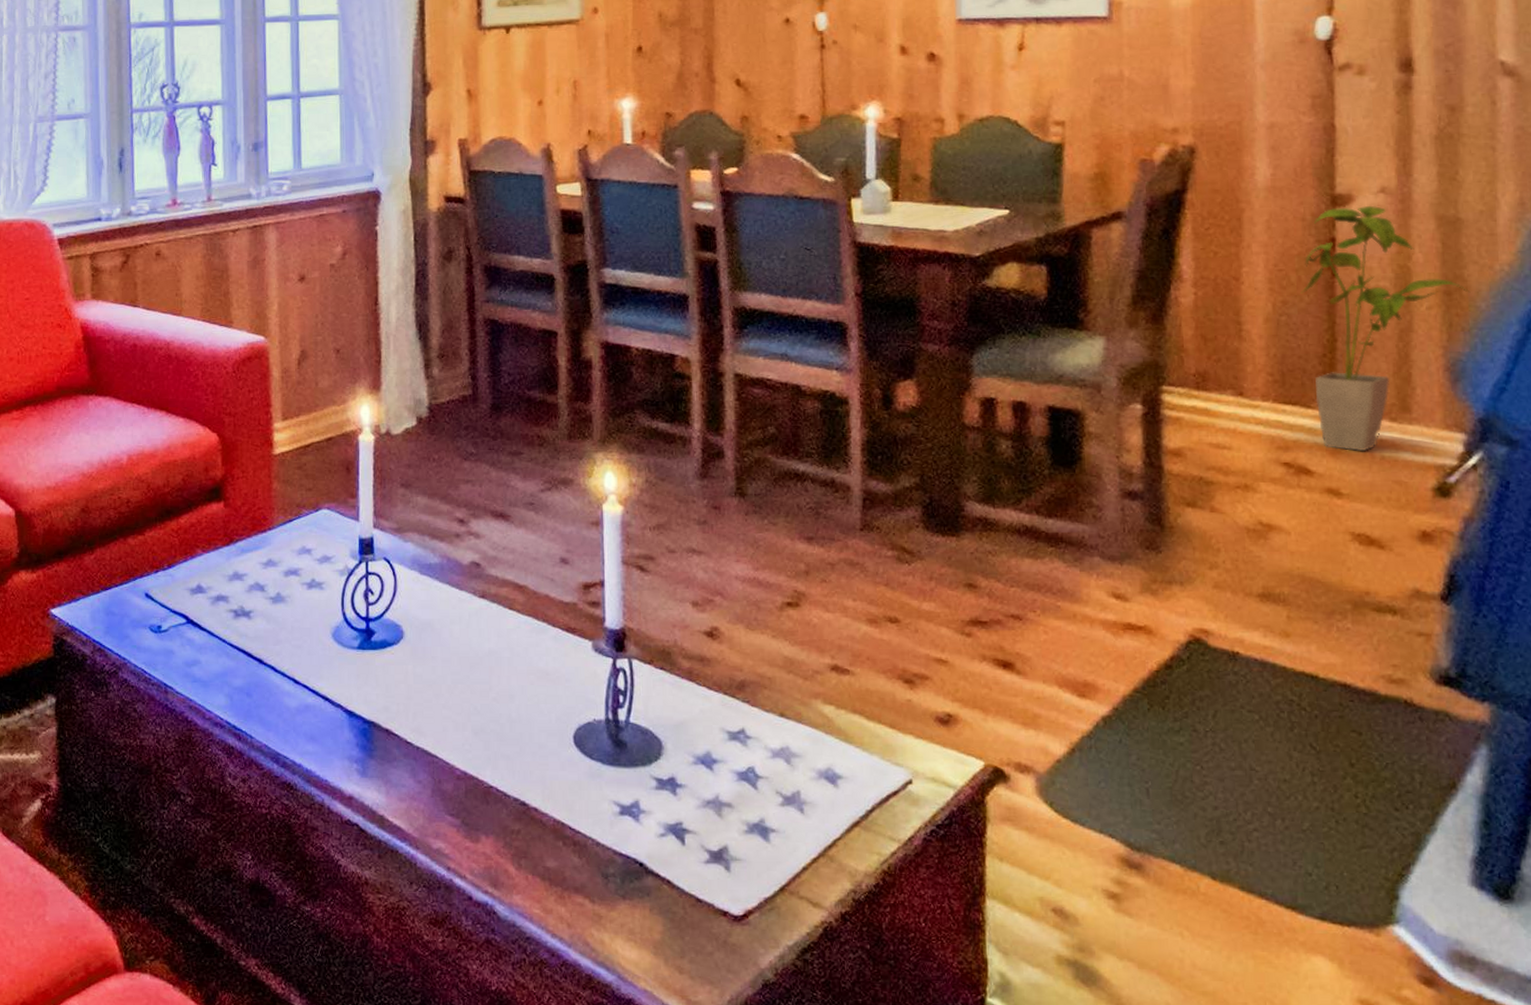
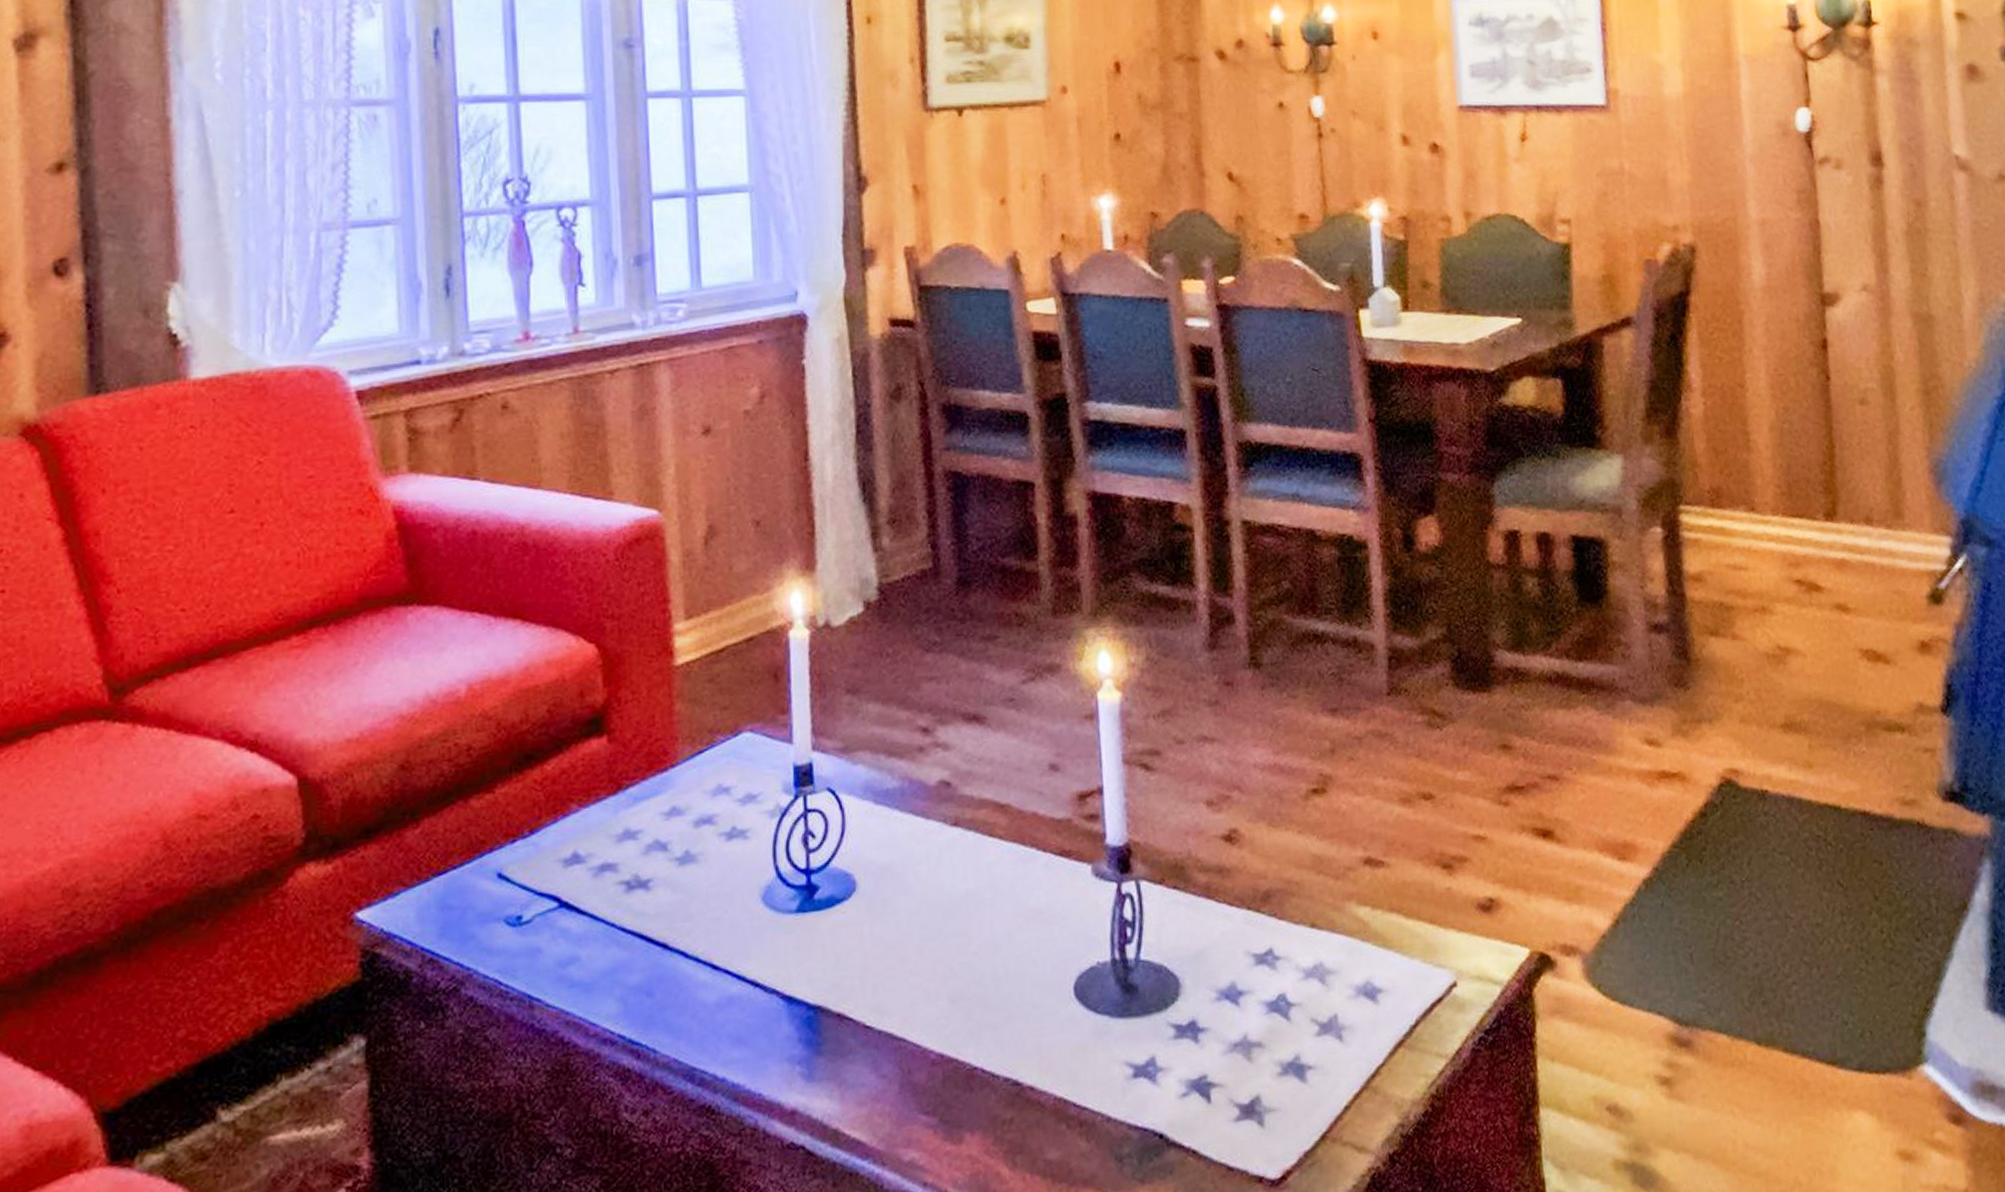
house plant: present [1301,205,1471,452] -> none [1800,304,1946,563]

